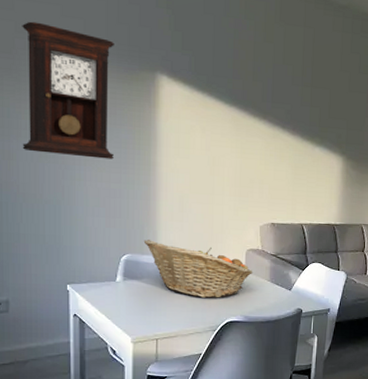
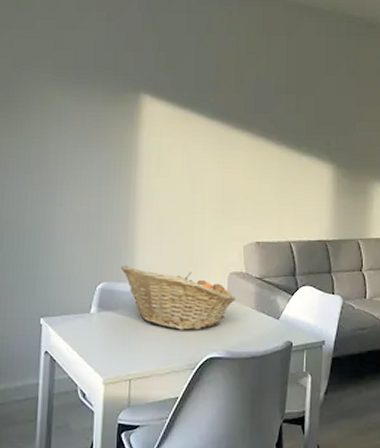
pendulum clock: present [22,21,114,160] -> none [8,56,101,182]

